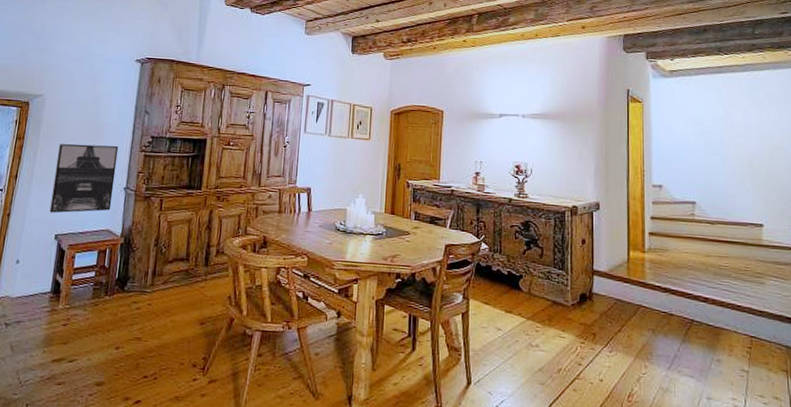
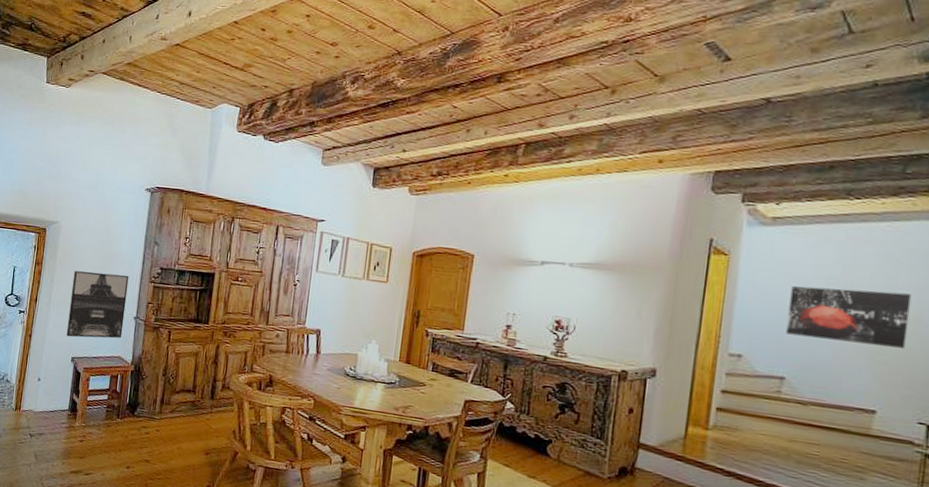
wall art: none [690,125,775,171] -> present [786,286,912,348]

